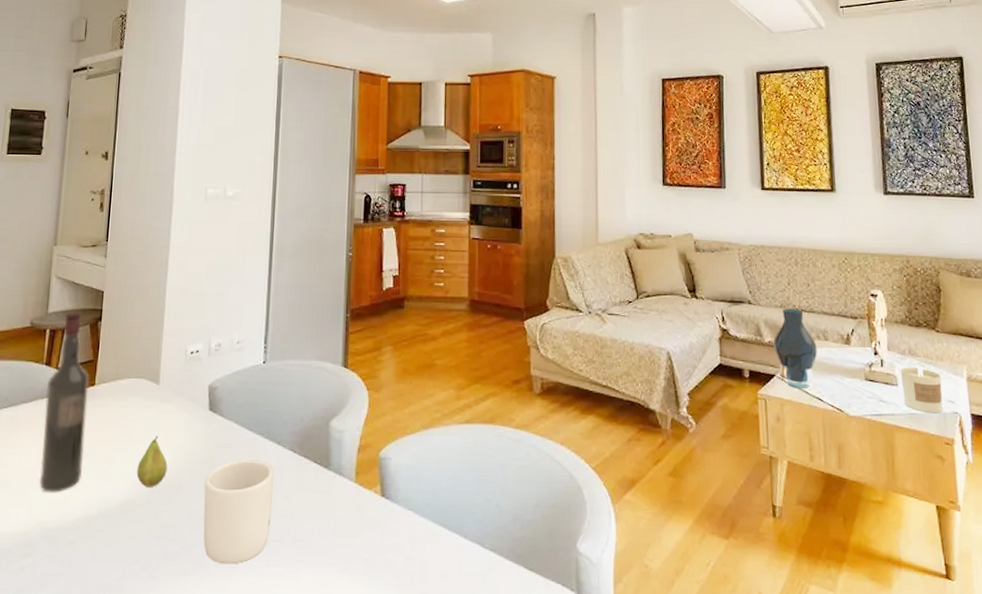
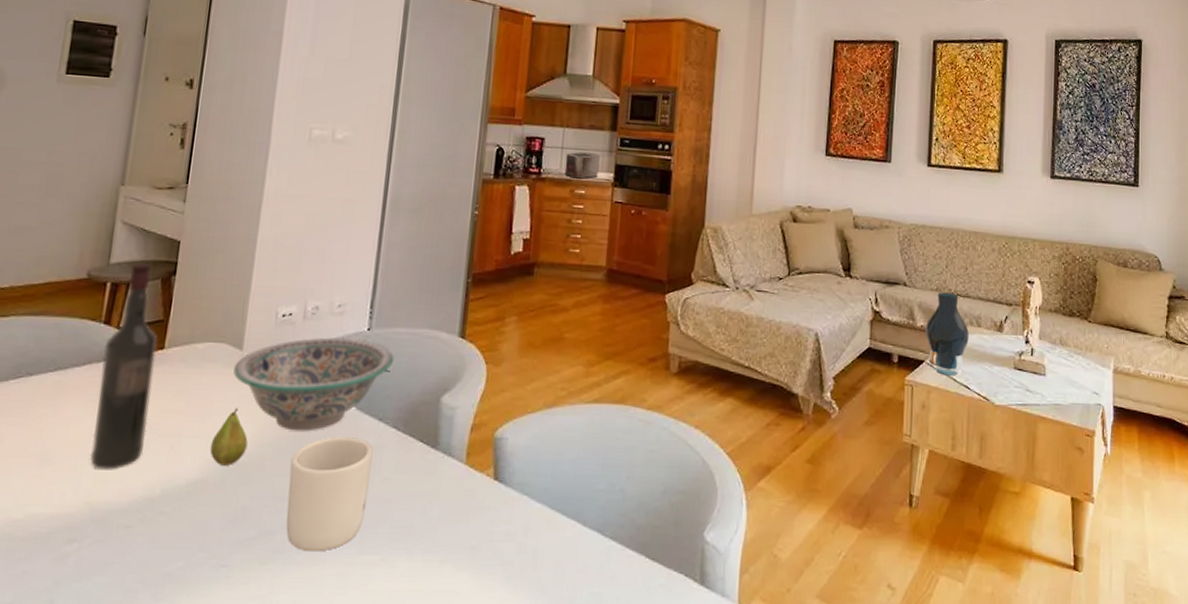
decorative bowl: none [152,370,288,455] -> present [233,337,394,431]
toaster: none [425,195,455,219] -> present [564,151,600,179]
candle: present [900,365,944,413] -> none [1049,355,1088,405]

